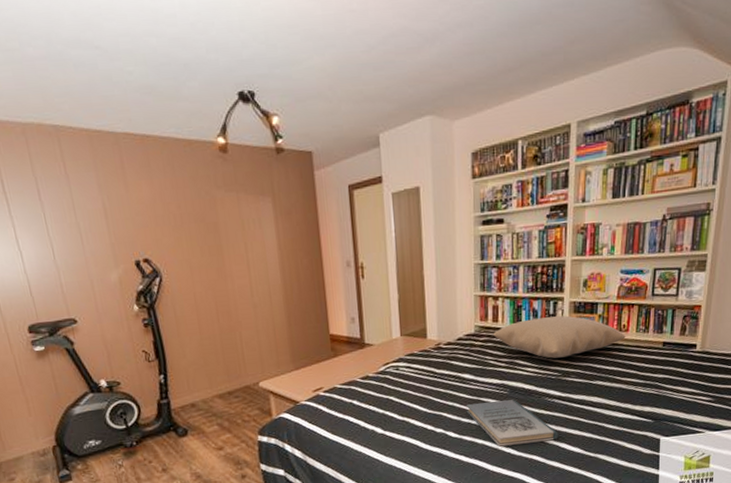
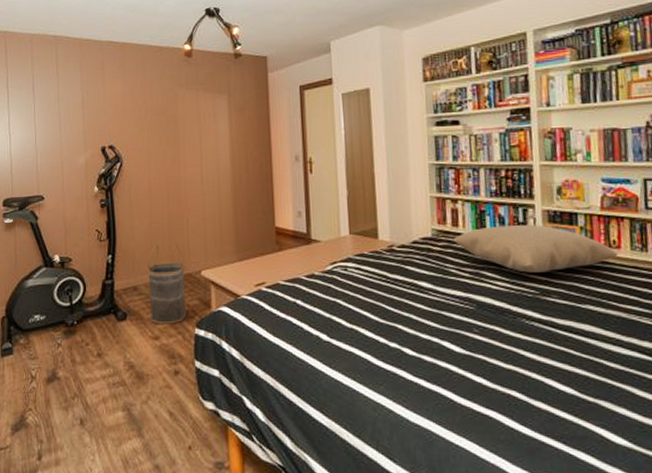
basket: none [202,358,249,436] -> present [147,243,187,324]
book: present [466,399,558,447] -> none [424,316,543,374]

